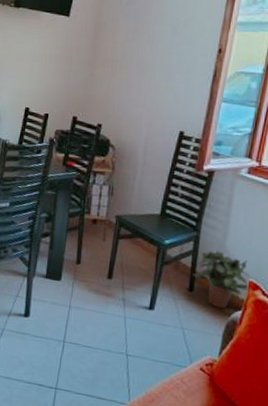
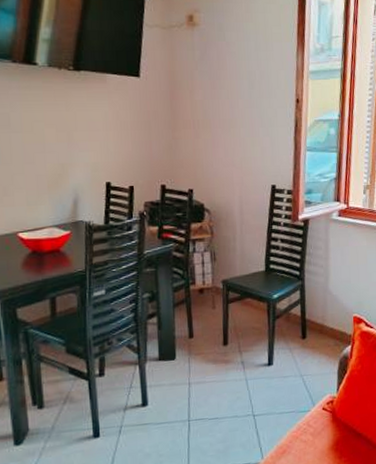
potted plant: present [193,250,249,309] -> none [304,294,354,348]

